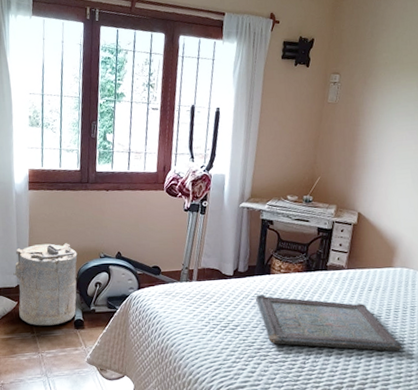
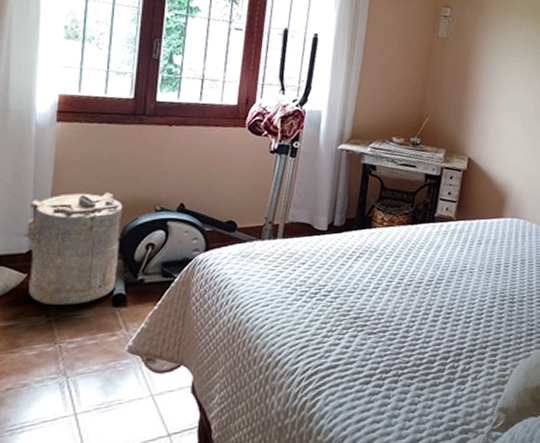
serving tray: present [255,294,403,352] -> none [352,252,513,312]

